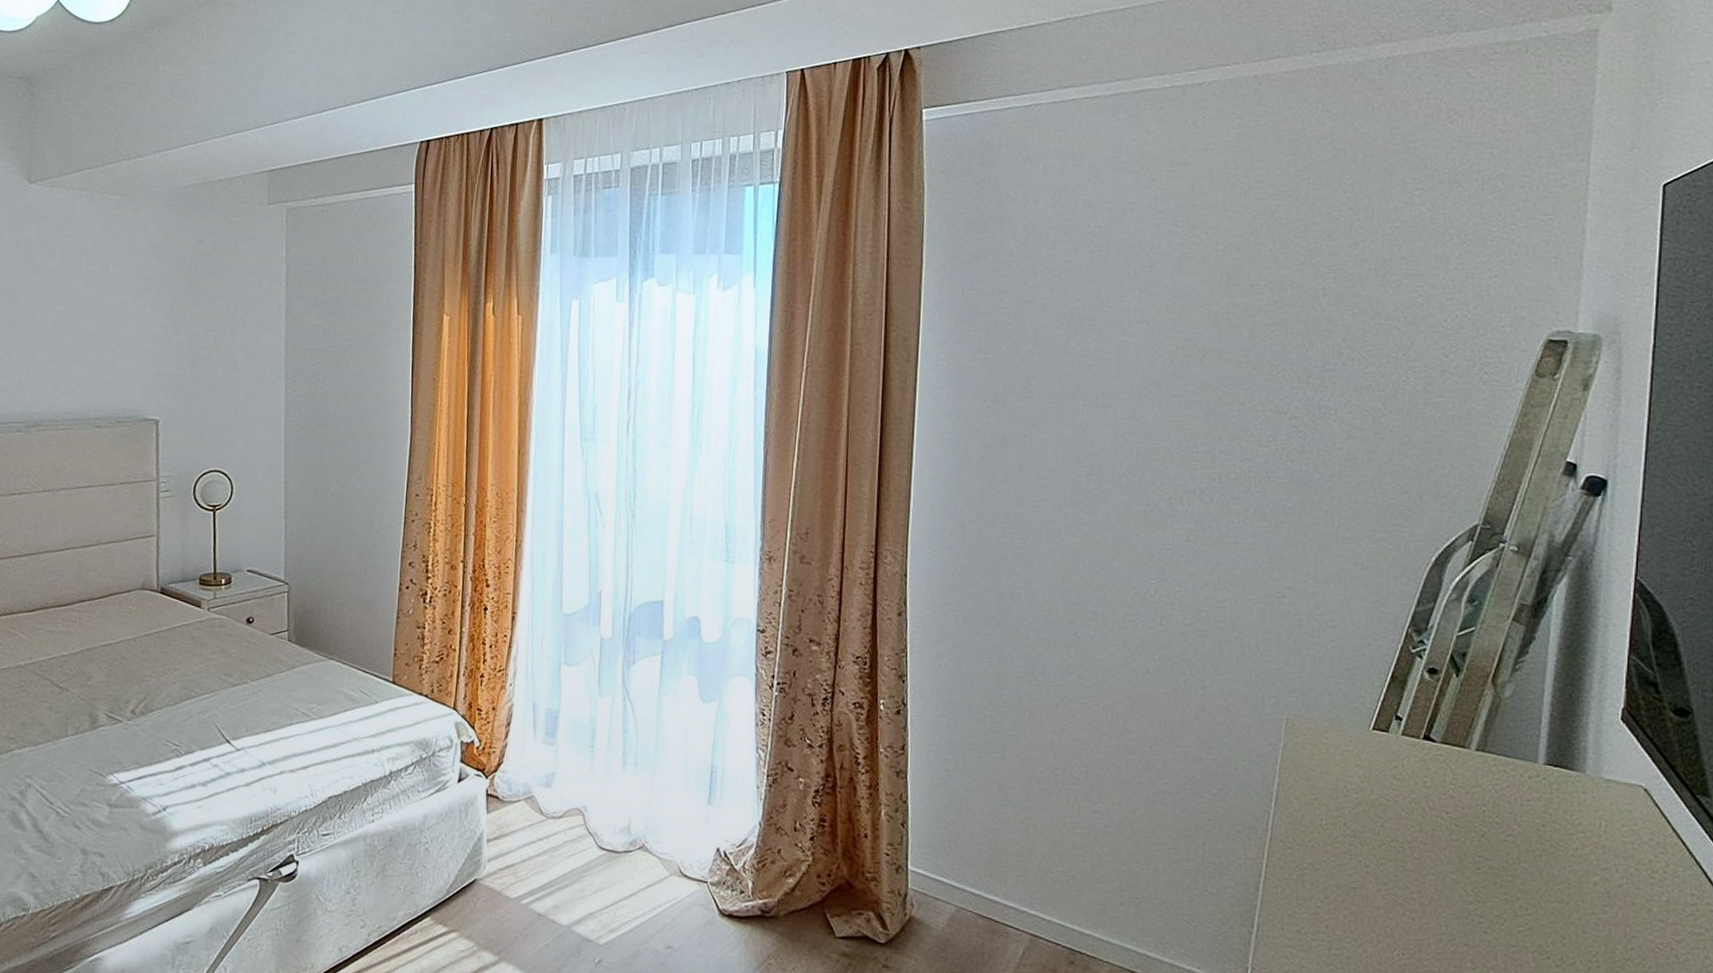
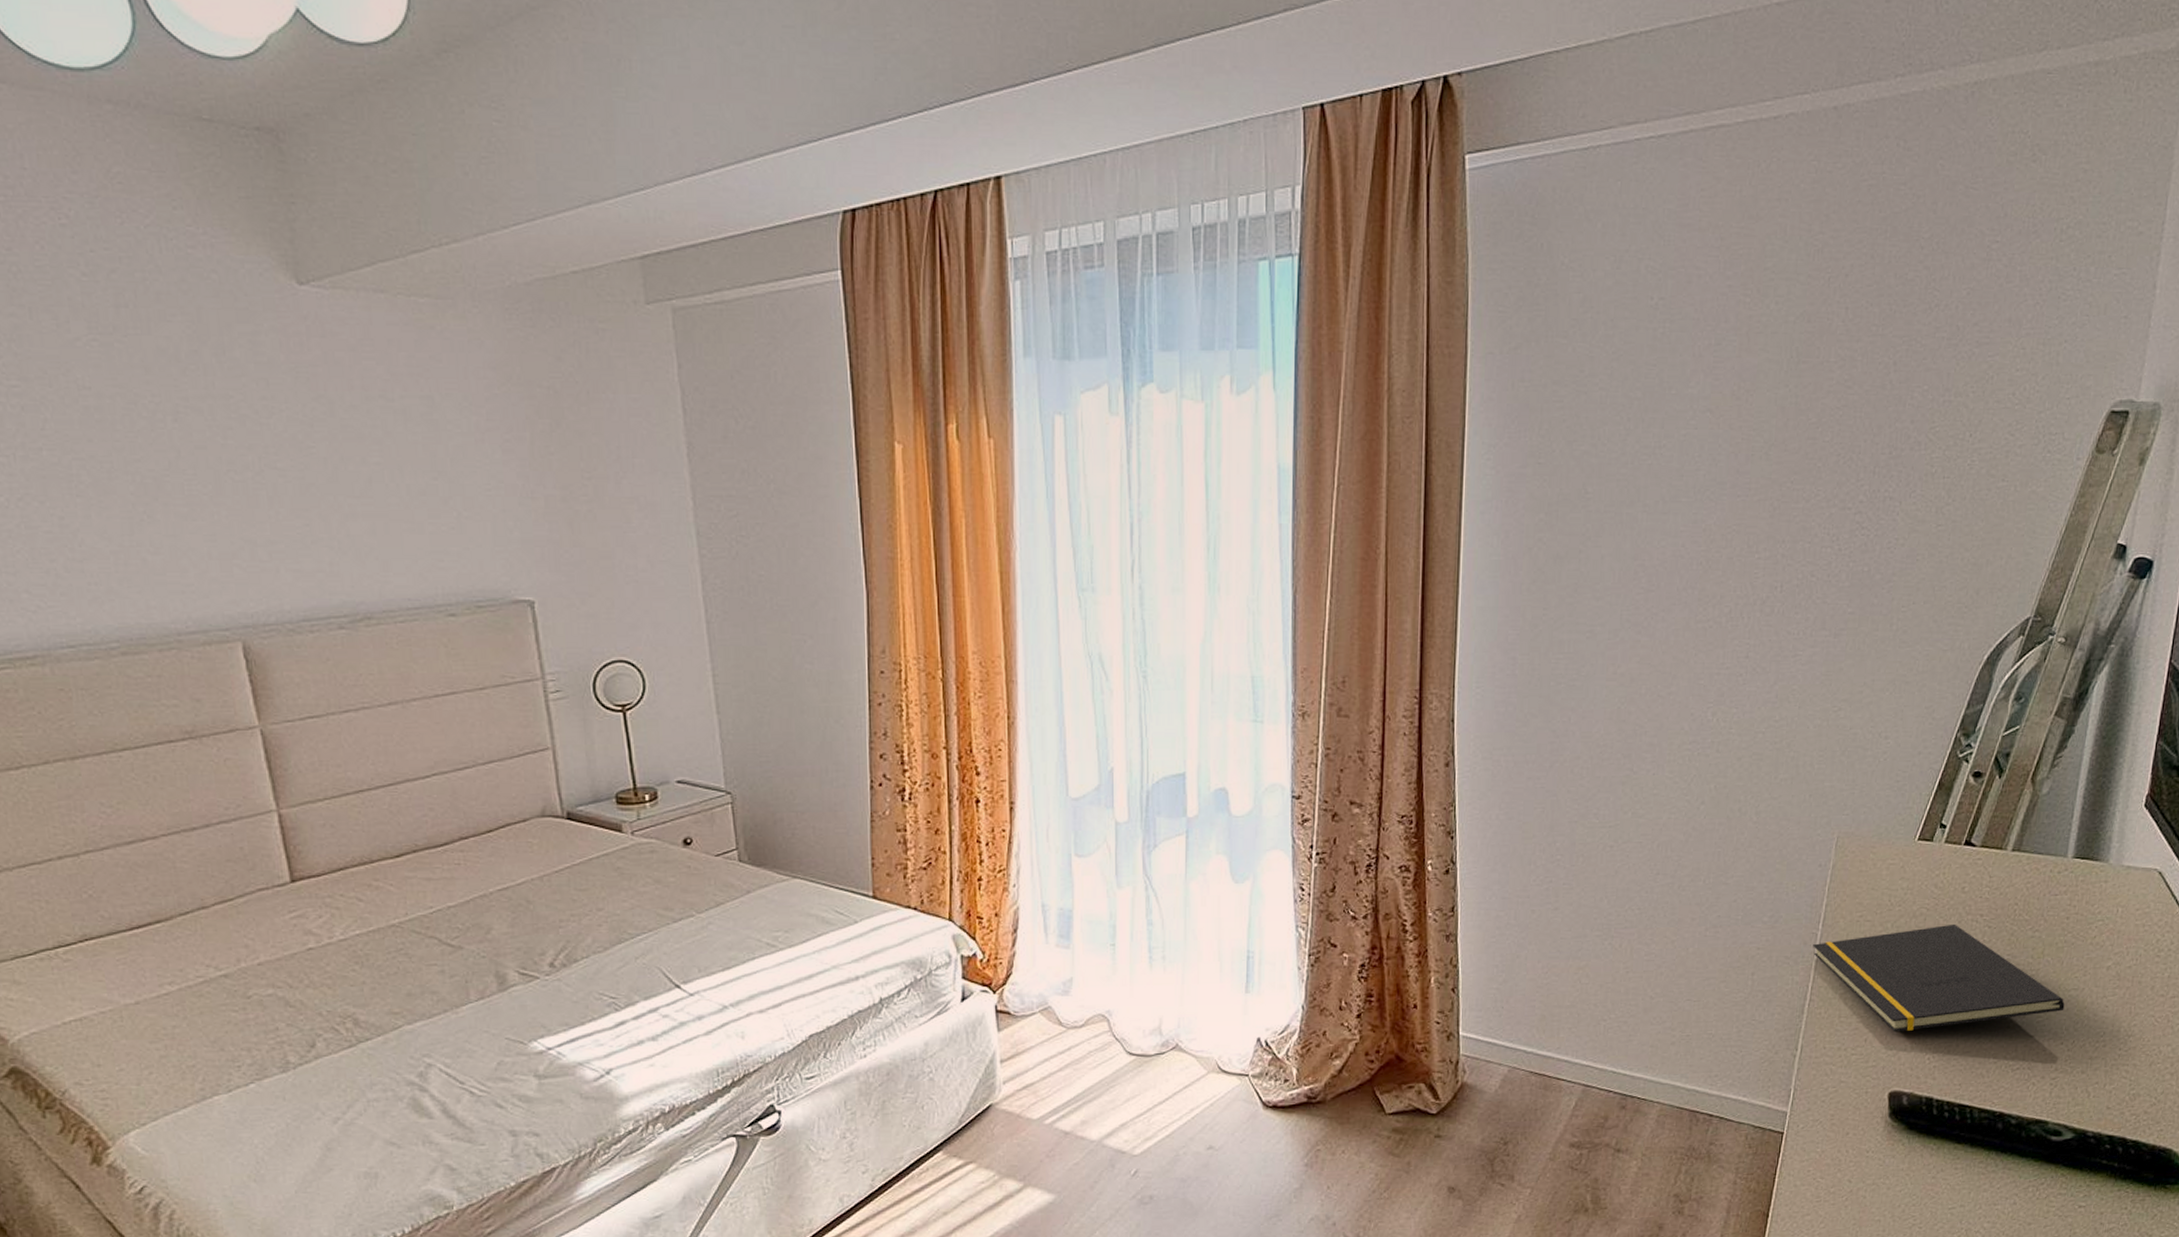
notepad: none [1266,817,1548,924] -> present [1813,923,2065,1033]

